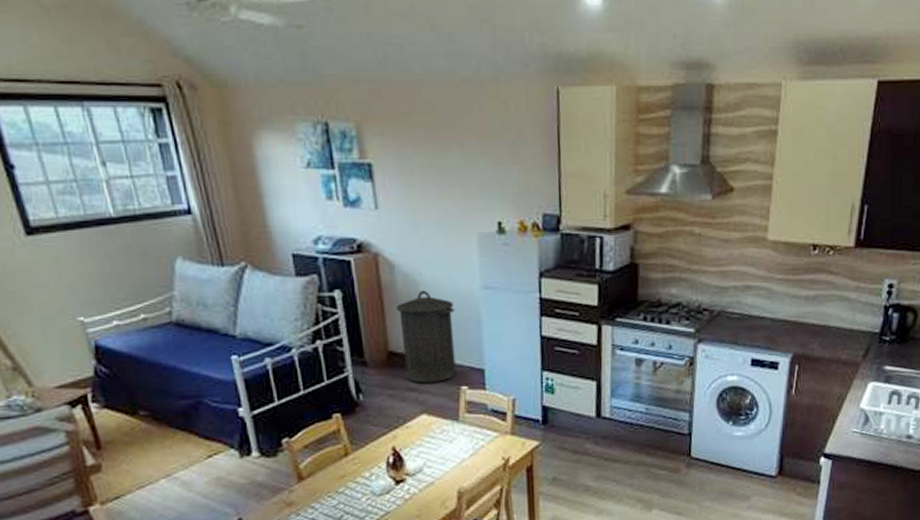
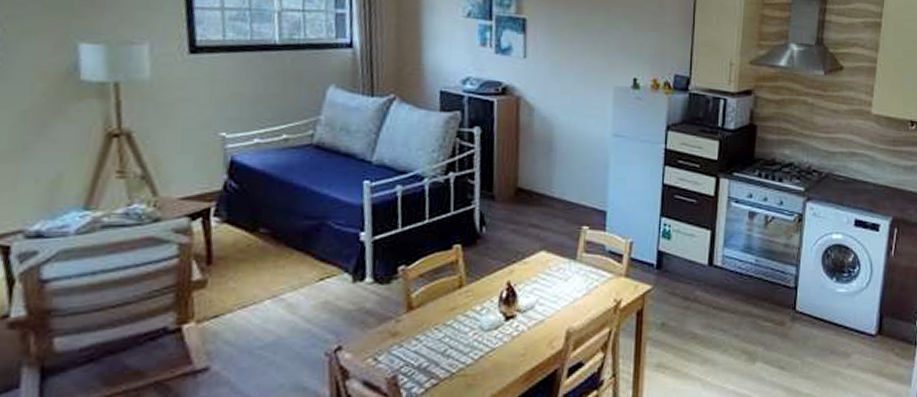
trash can: present [395,290,458,383] -> none [530,133,585,220]

